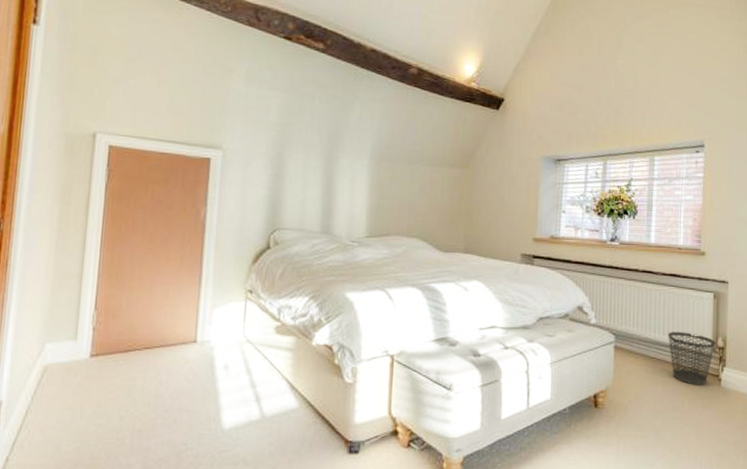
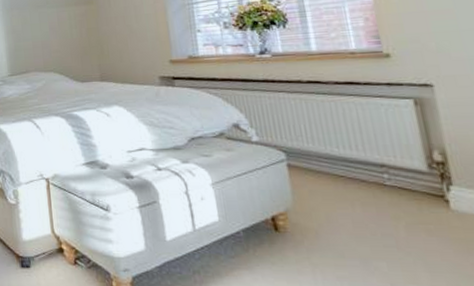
wastebasket: present [668,332,716,385] -> none [357,146,431,207]

